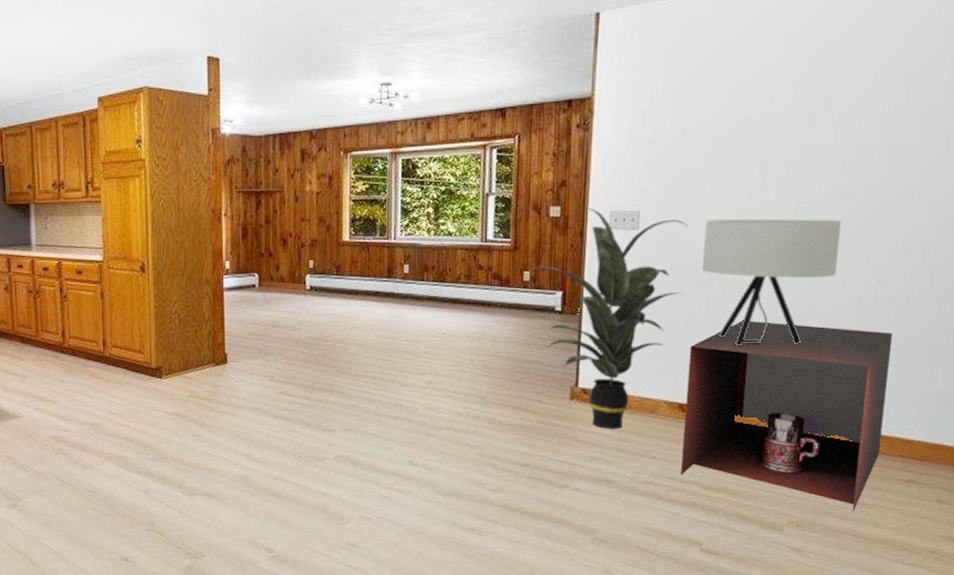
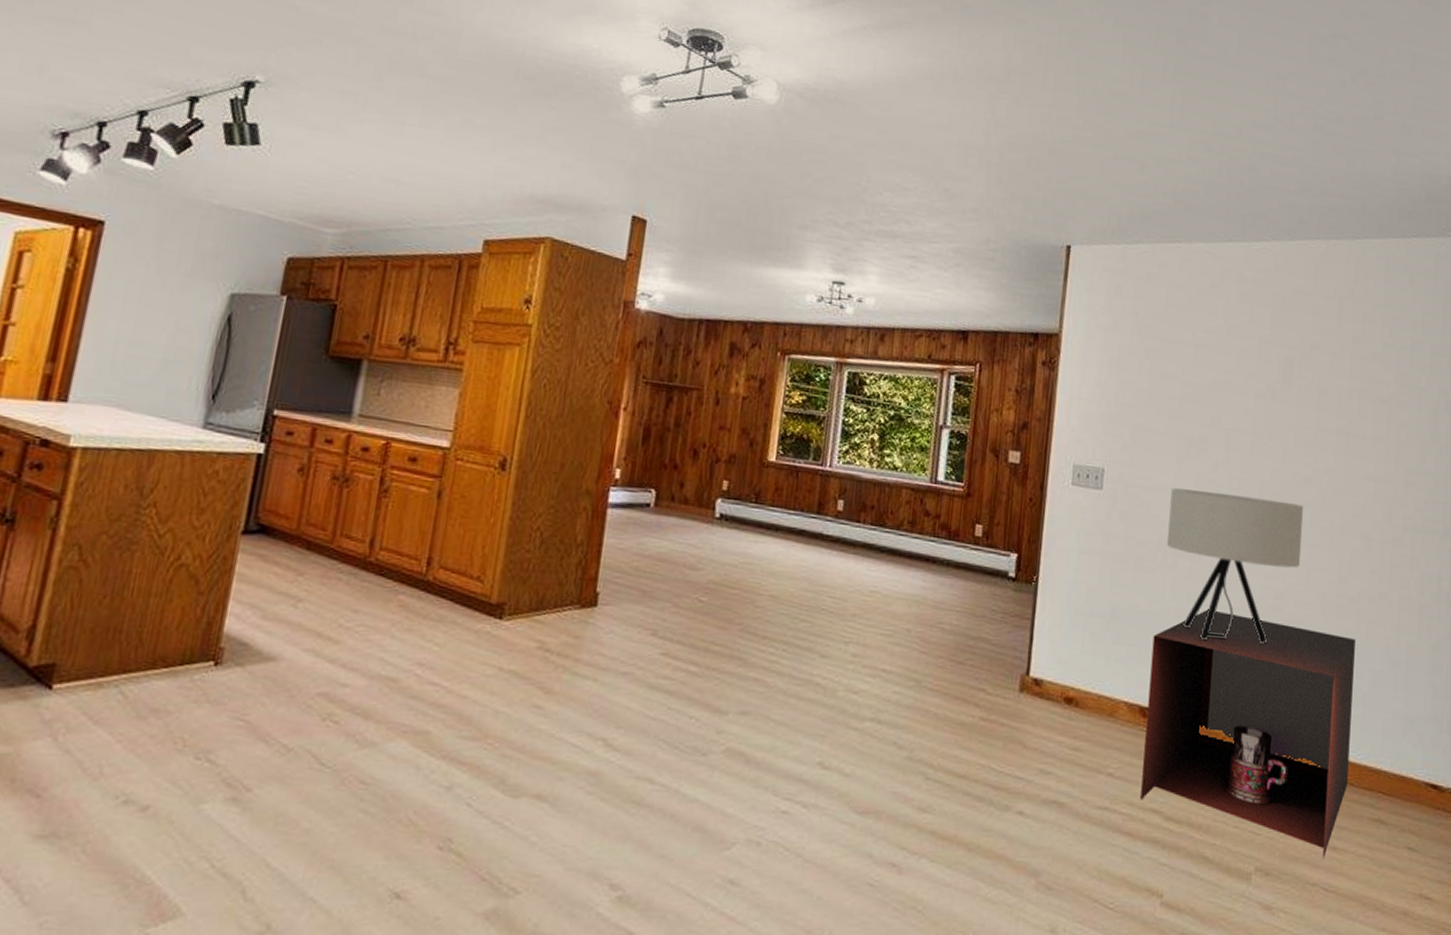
indoor plant: present [530,208,688,429] -> none [983,458,1153,735]

